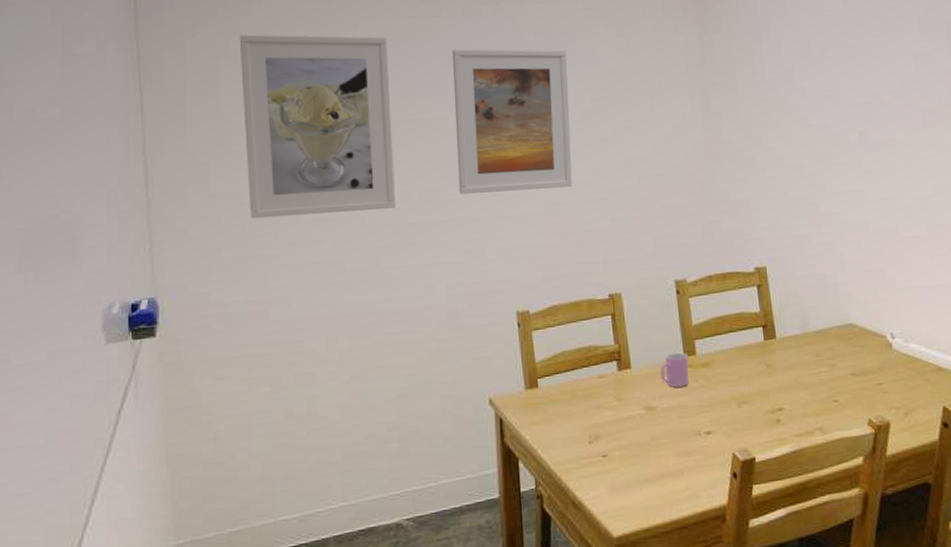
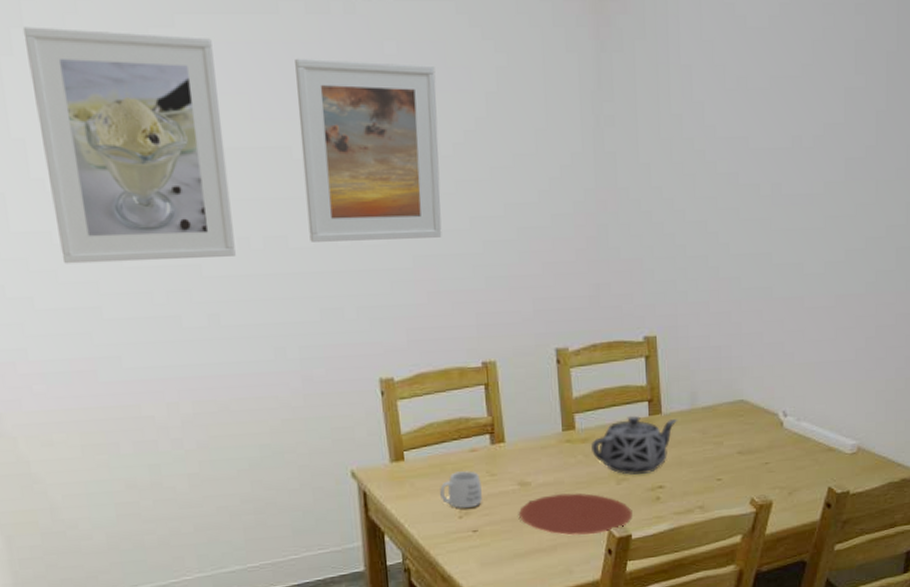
mug: none [571,396,611,433] -> present [440,471,482,508]
plate: none [645,416,755,459] -> present [518,493,633,536]
cup: present [660,352,689,388] -> none [536,426,567,463]
teapot: none [712,340,792,398] -> present [591,415,678,475]

